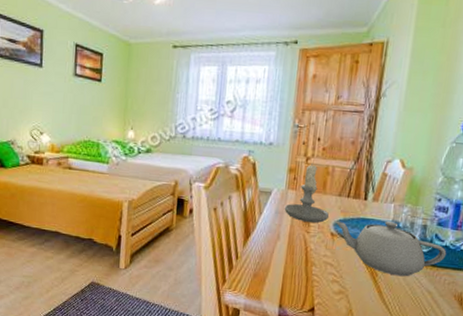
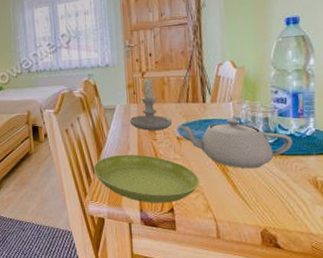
saucer: none [237,243,346,302] -> present [93,154,199,204]

